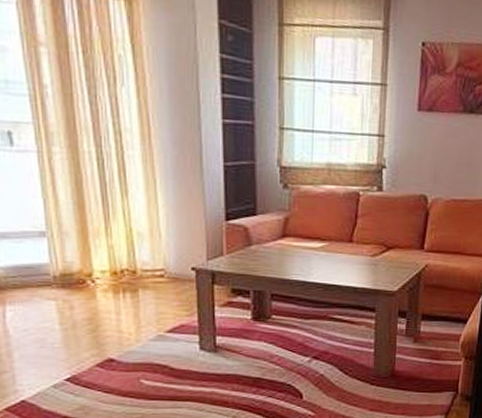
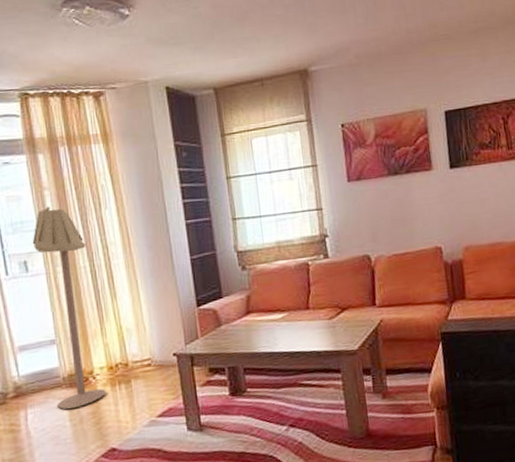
floor lamp: none [20,68,107,312] -> present [32,207,106,410]

